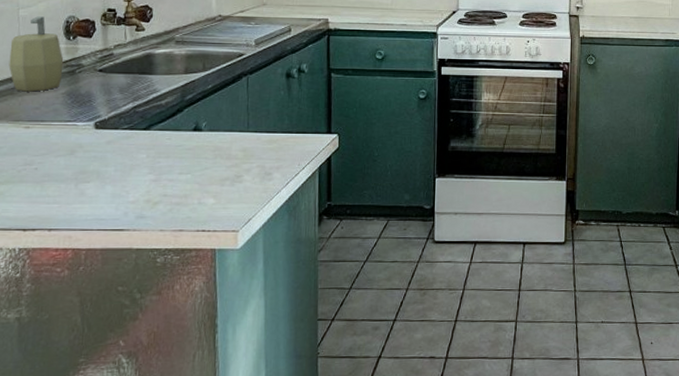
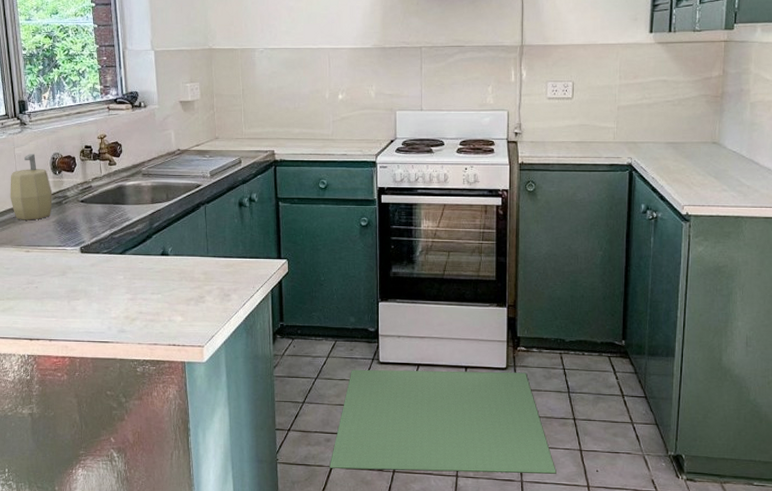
door mat: none [377,246,612,359] -> present [330,369,556,474]

